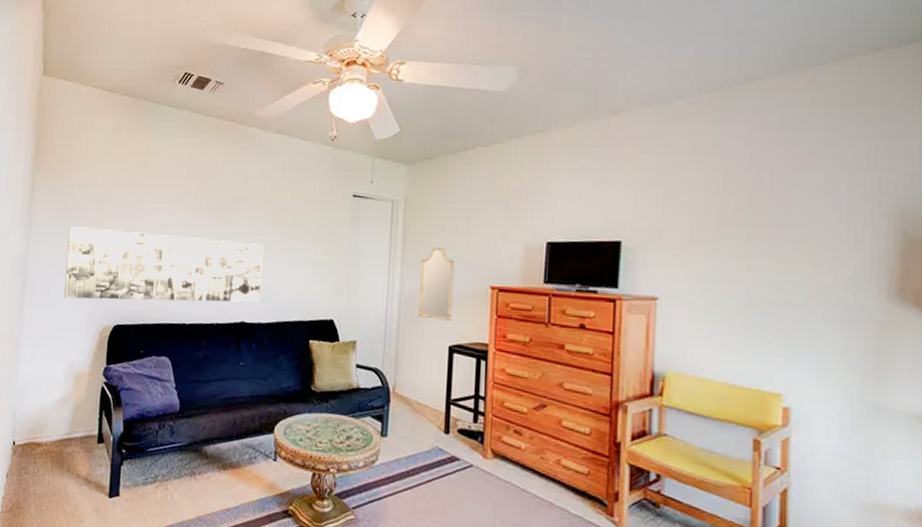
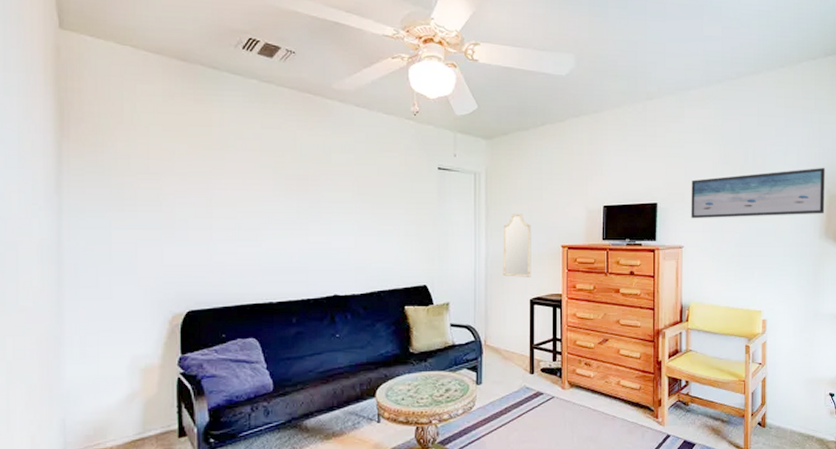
wall art: present [64,226,263,303] -> none [116,206,352,288]
wall art: none [671,199,898,266] -> present [691,167,825,219]

